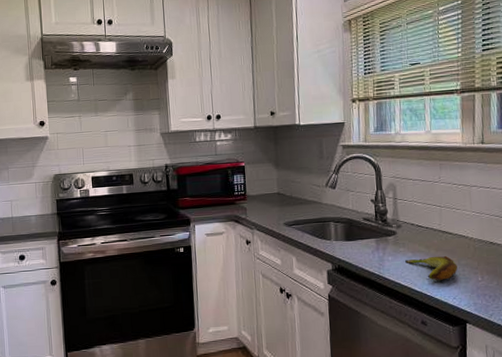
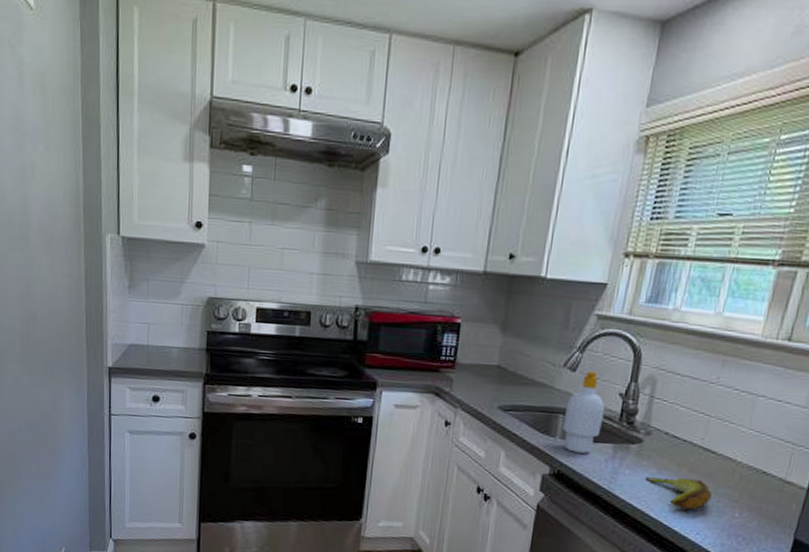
soap bottle: none [334,186,364,250] -> present [562,371,605,454]

